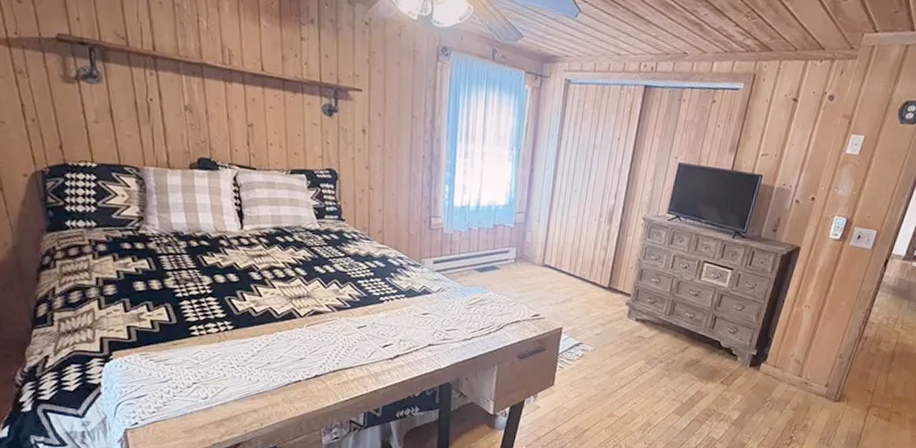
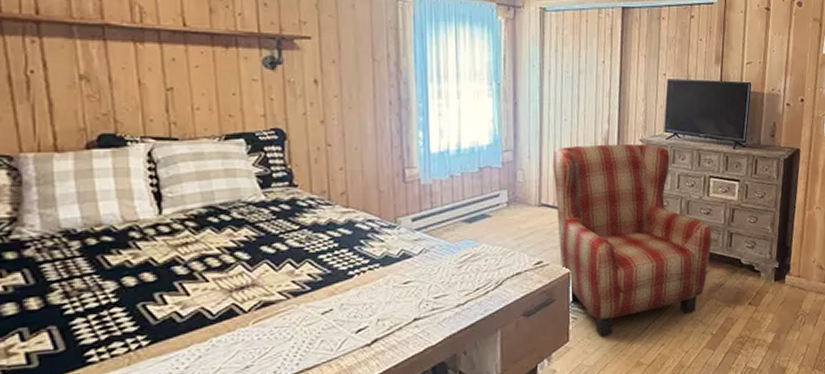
armchair: none [555,215,698,386] -> present [552,143,713,336]

